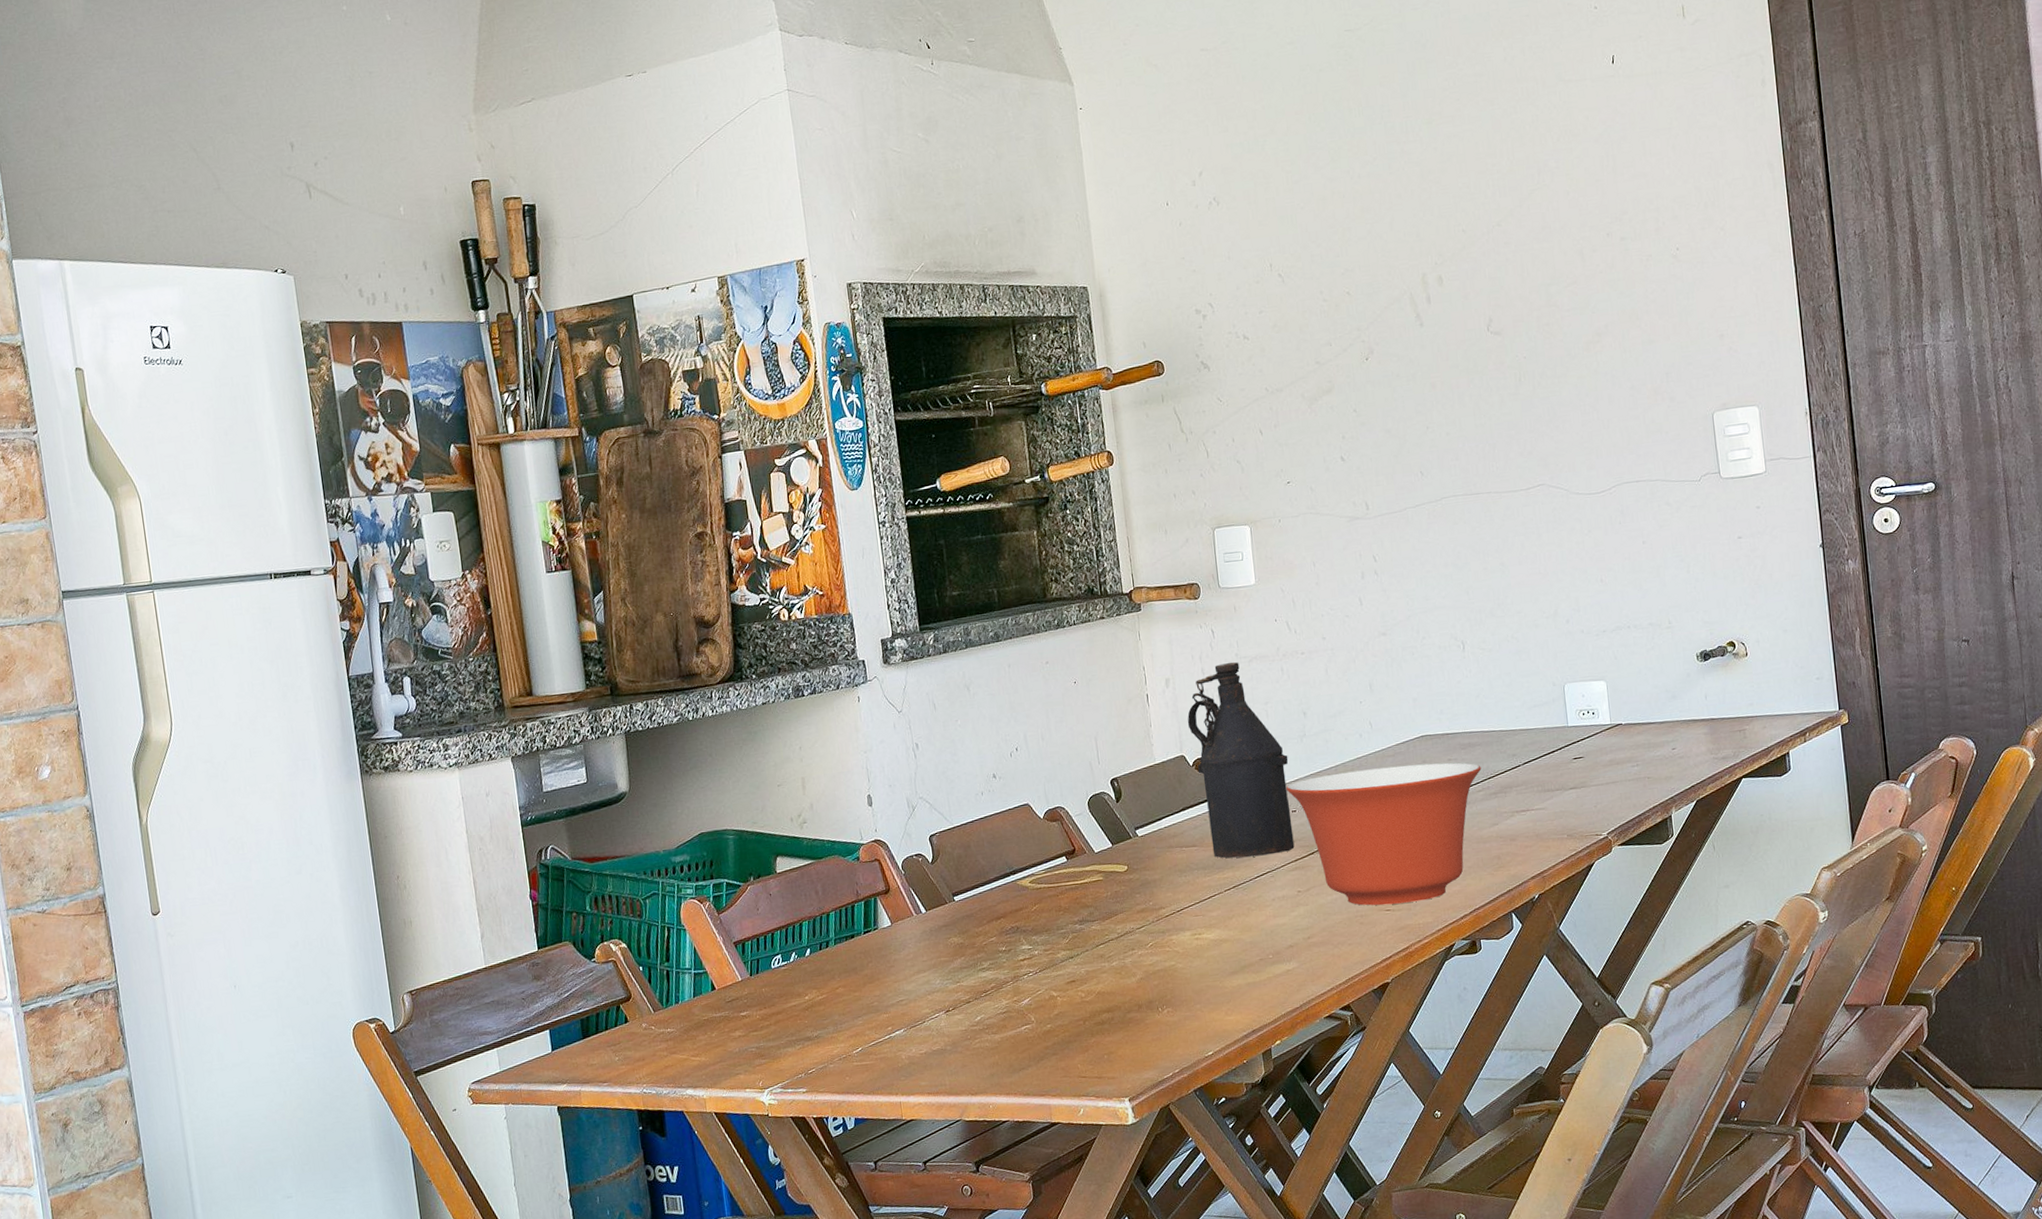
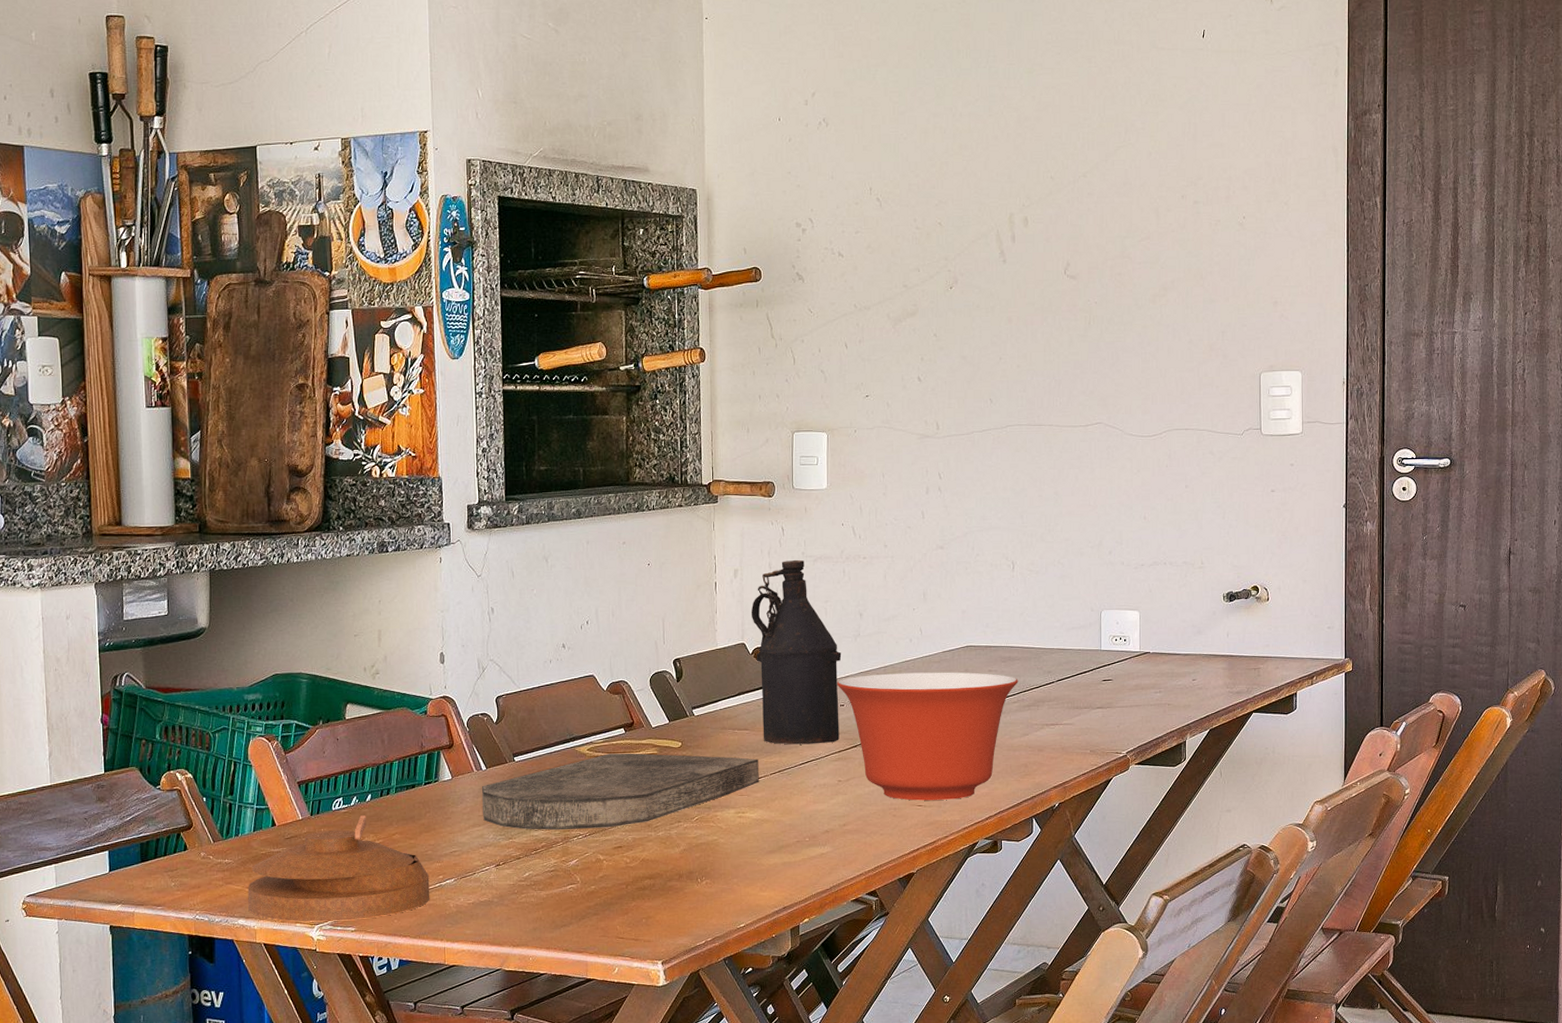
ashtray: none [693,971,881,1088] -> present [247,815,430,922]
cutting board: none [922,875,1214,972] -> present [481,753,759,831]

